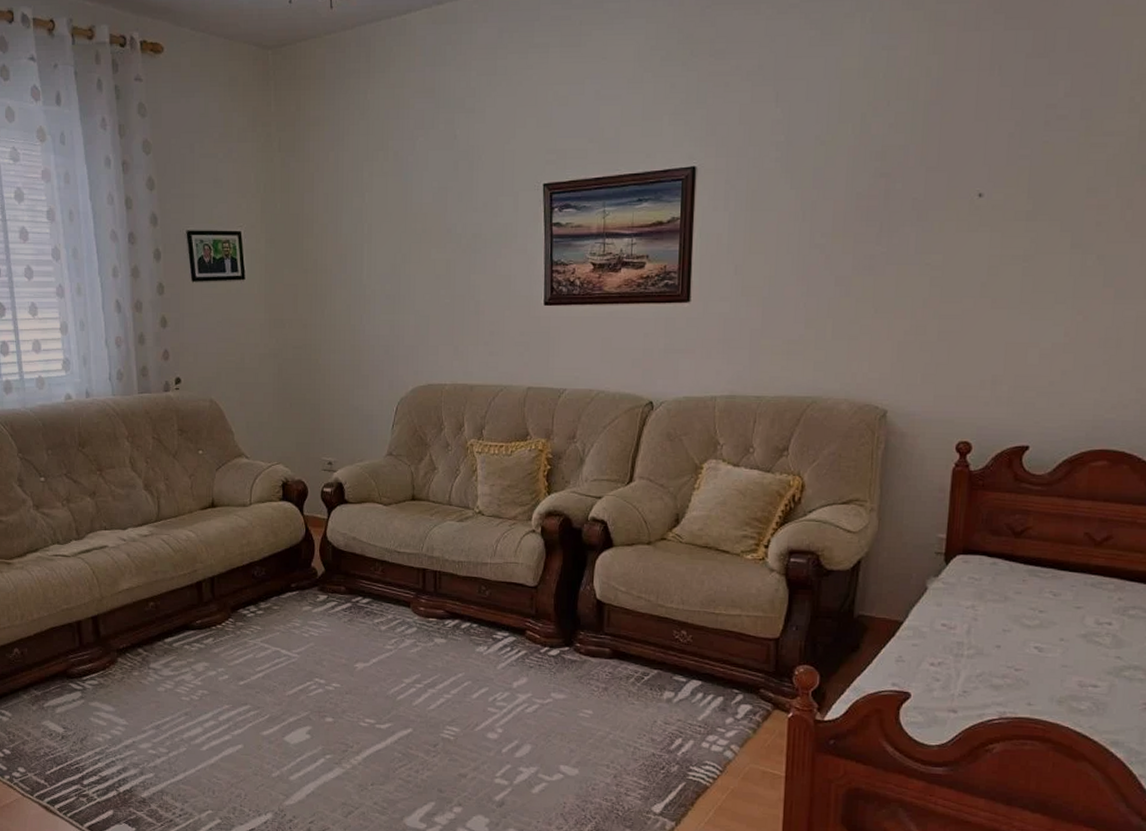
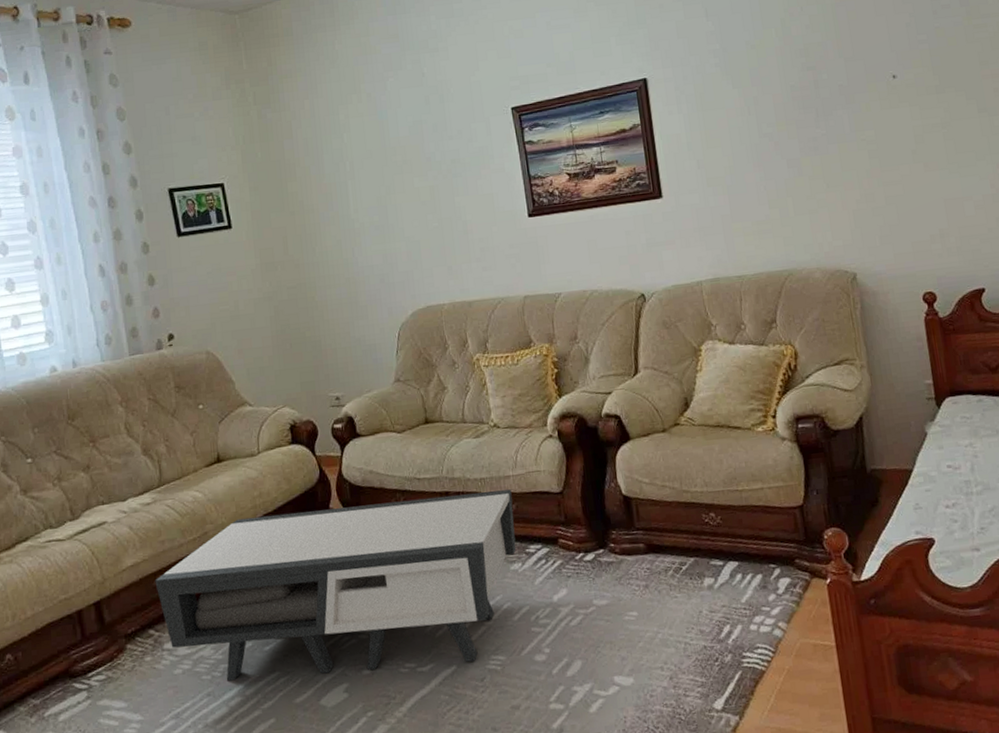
coffee table: none [146,562,487,728] -> present [155,489,517,681]

